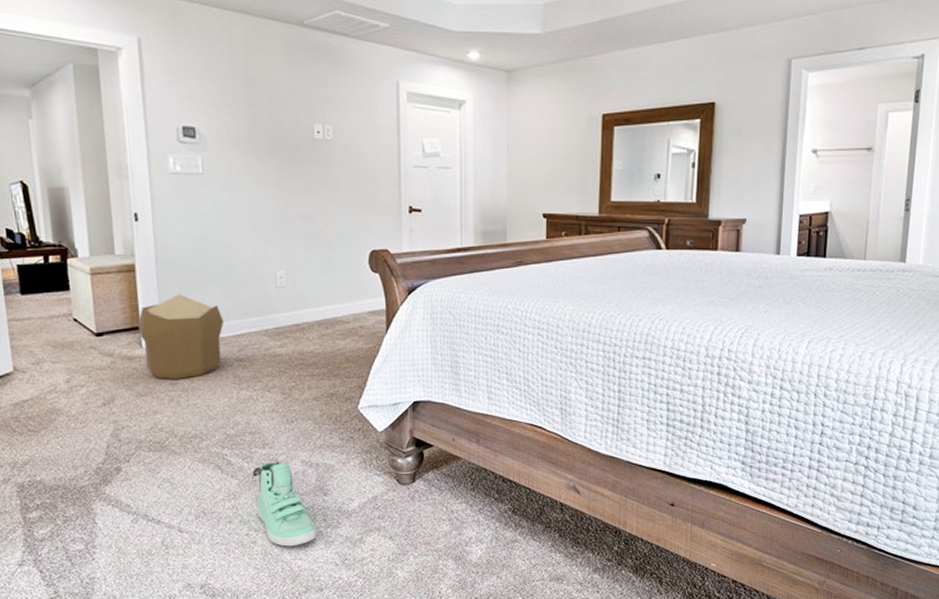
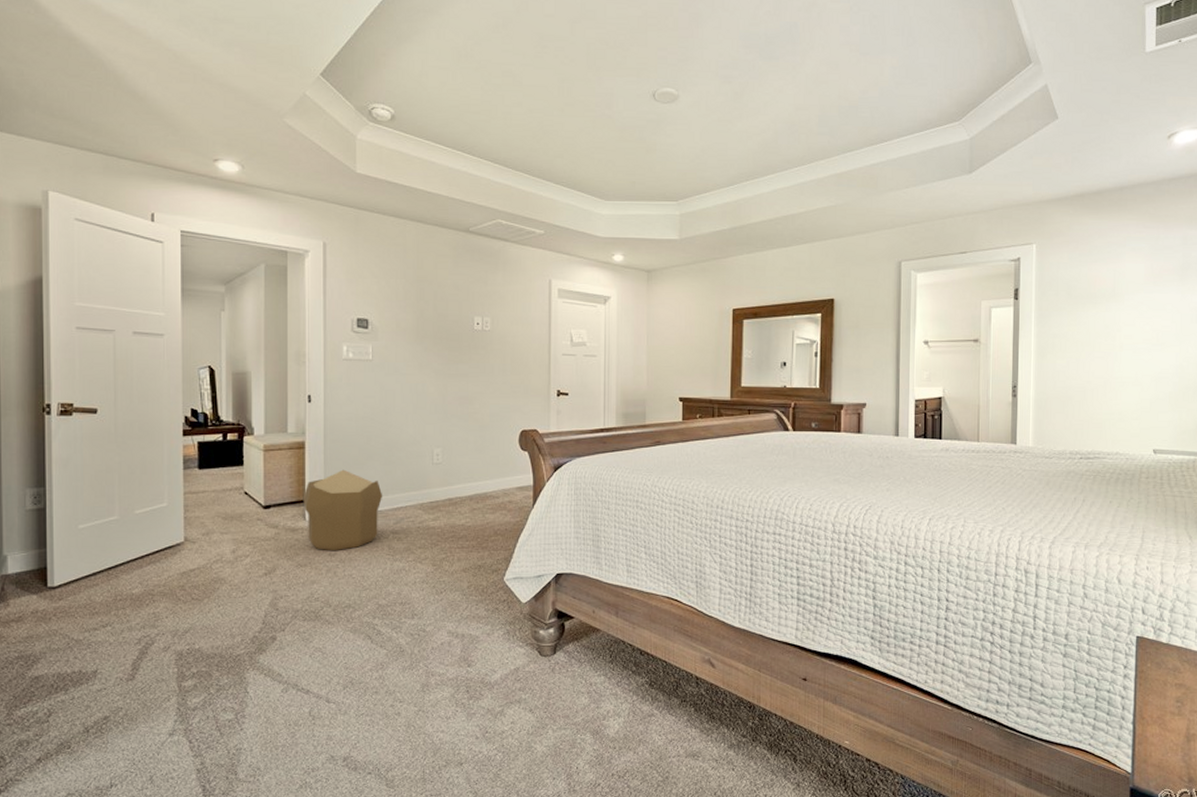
sneaker: present [252,462,317,547] -> none [400,633,459,718]

